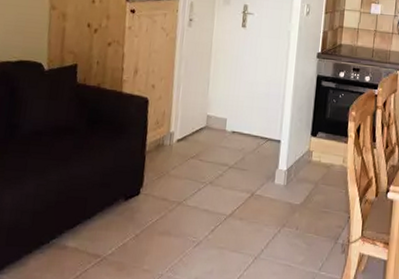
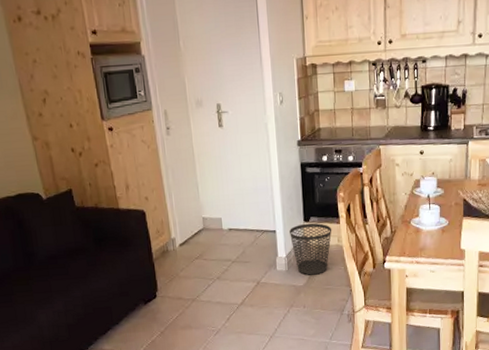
wastebasket: none [294,137,339,195] -> present [290,223,332,275]

